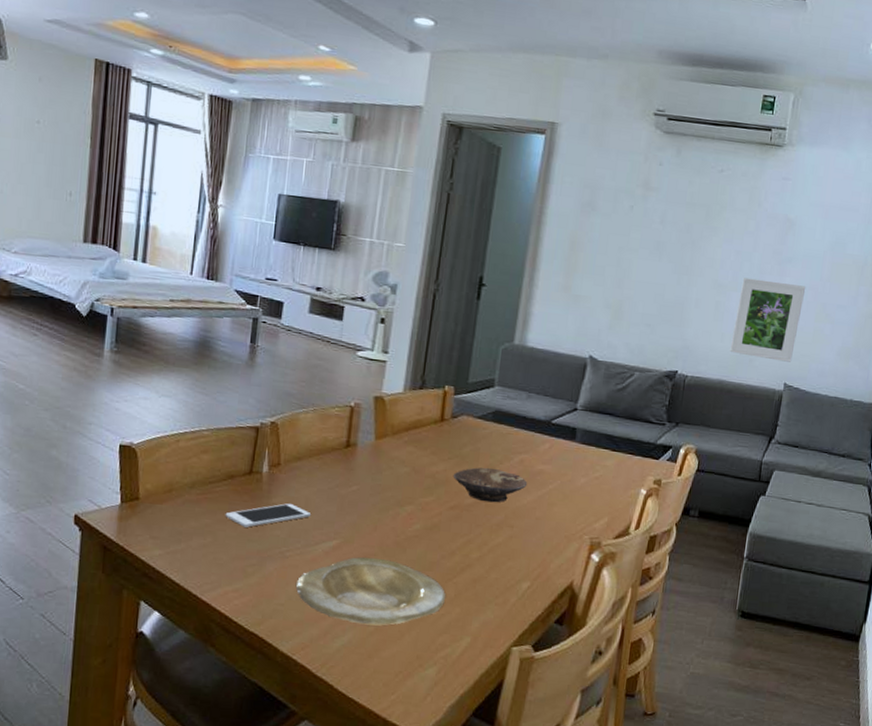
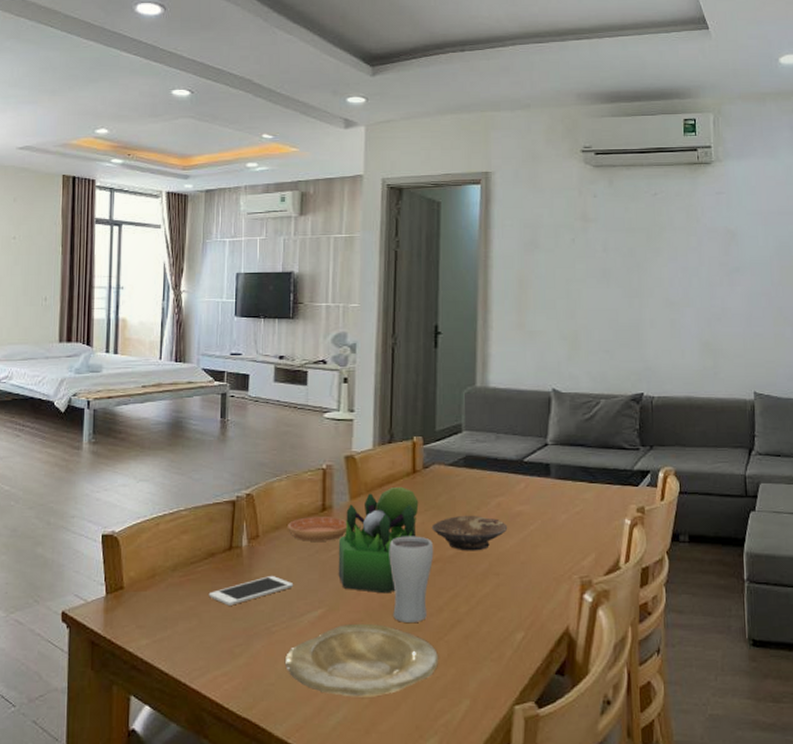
saucer: none [310,451,370,477] -> present [288,517,347,541]
plant: none [356,432,444,533] -> present [338,486,419,594]
drinking glass: none [406,480,453,563] -> present [389,536,434,622]
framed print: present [730,277,806,362] -> none [692,292,759,370]

